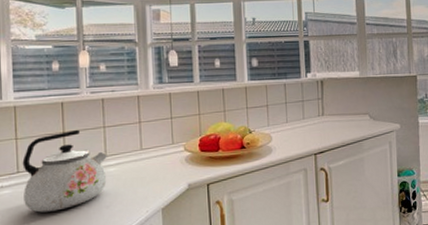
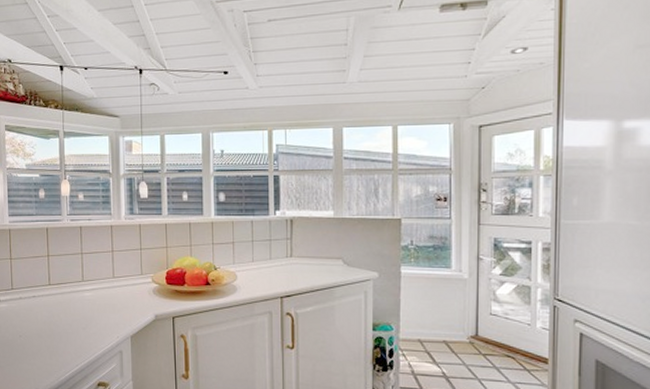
kettle: present [22,129,107,213] -> none [15,254,84,327]

